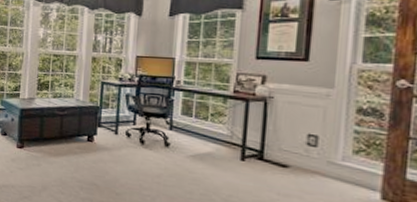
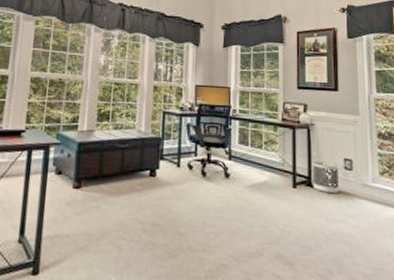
wastebasket: none [265,135,300,170] -> present [313,161,340,194]

